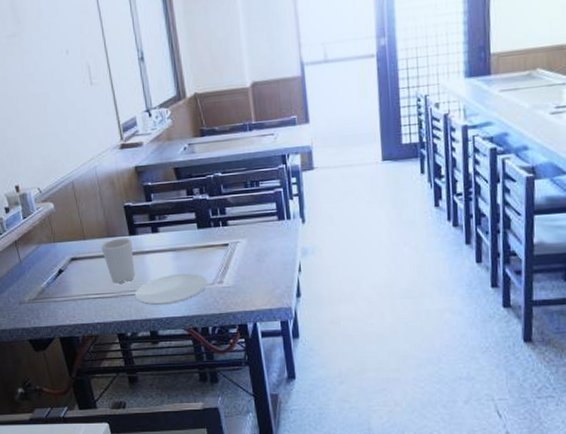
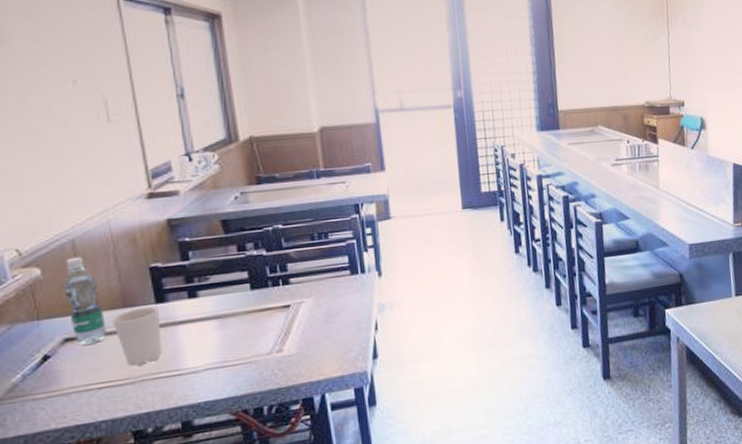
bottle: none [68,195,98,264] -> present [63,256,106,345]
plate: present [134,273,208,306] -> none [160,343,263,389]

